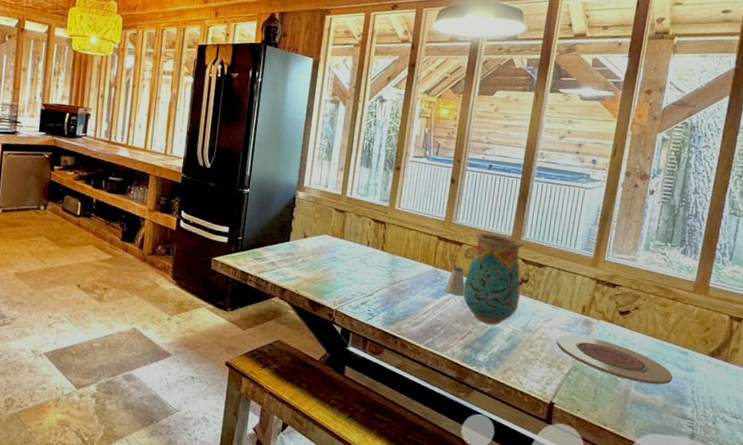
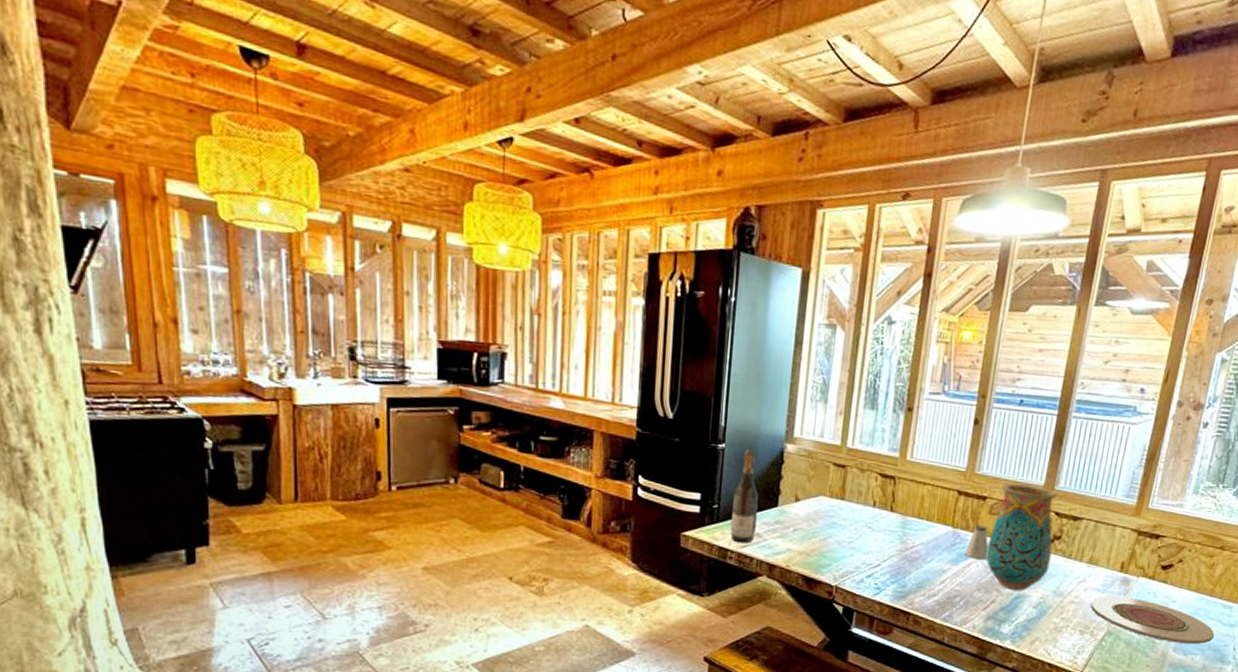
wine bottle: none [251,194,275,270] -> present [730,449,759,543]

